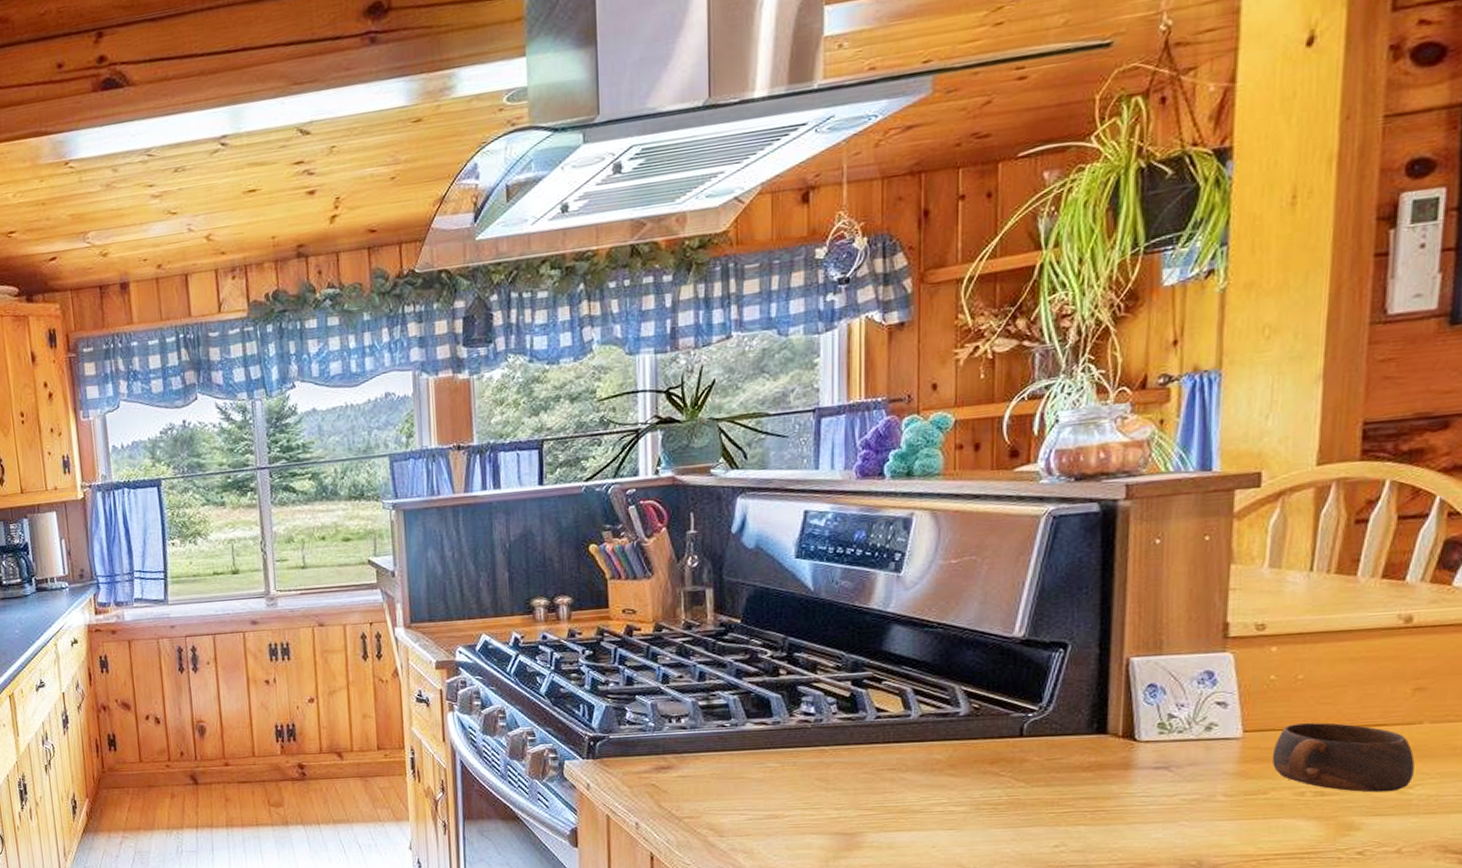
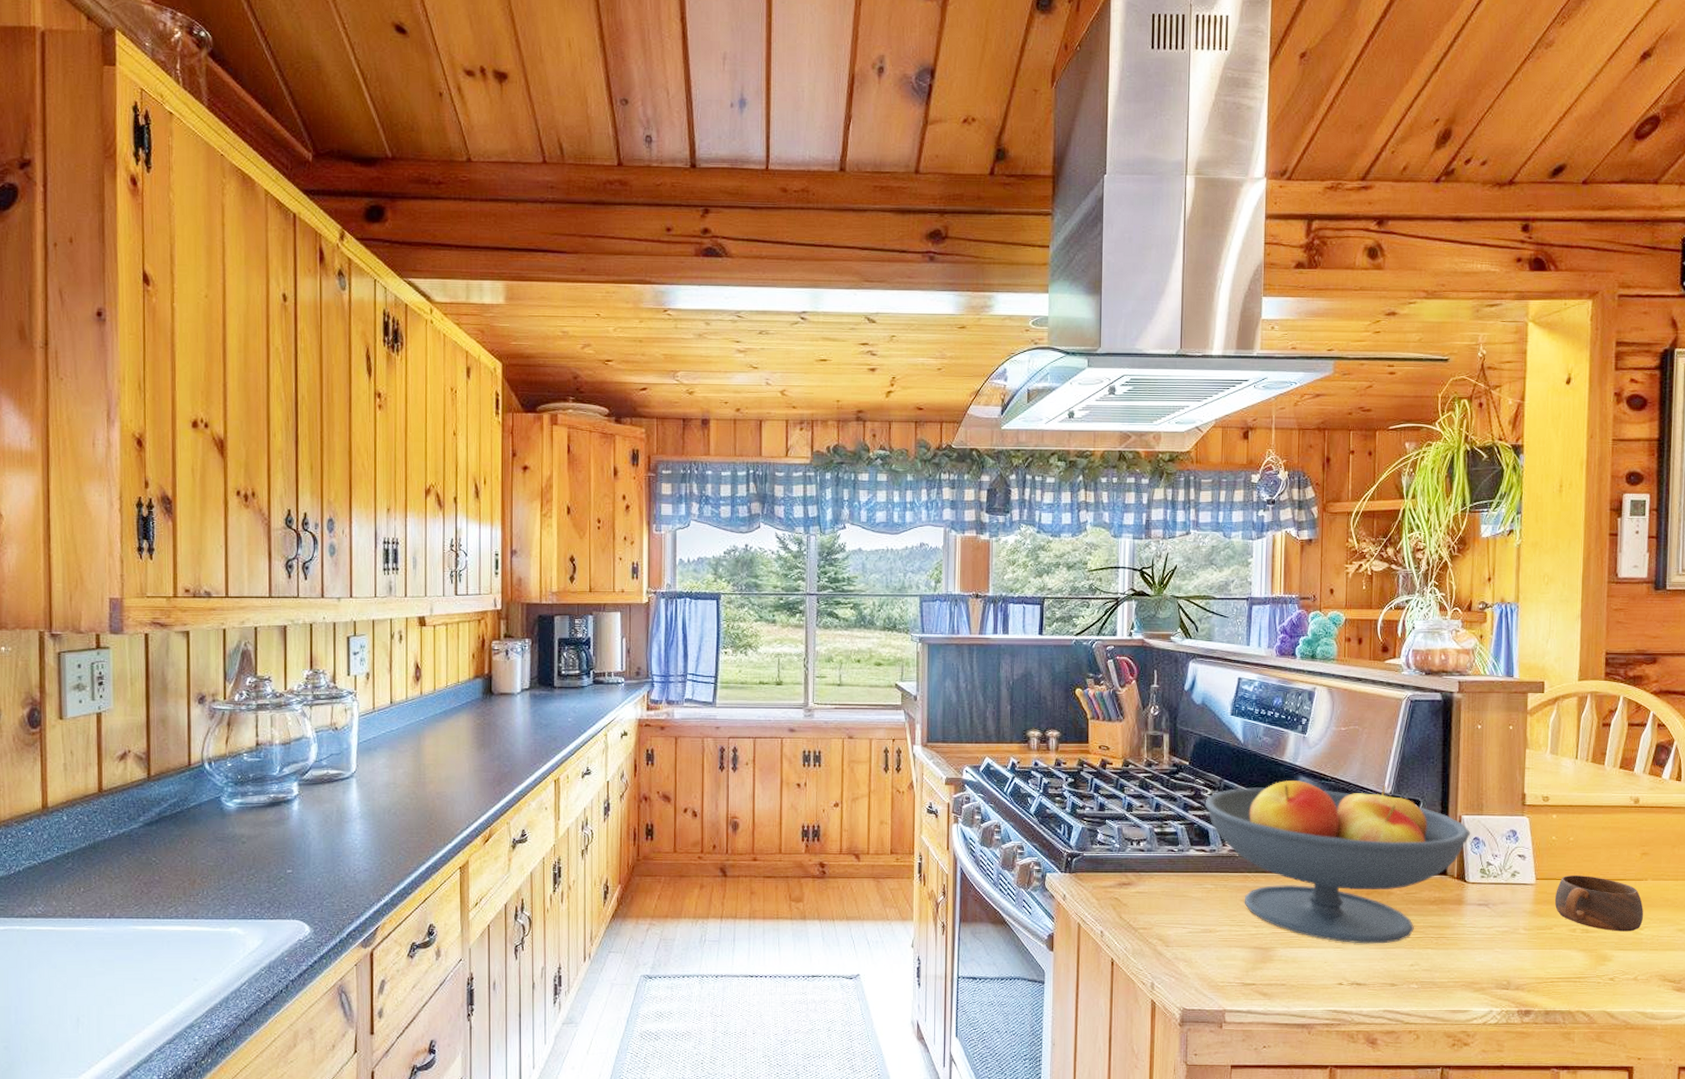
fruit bowl: none [764,627,1144,824] -> present [1204,781,1471,944]

